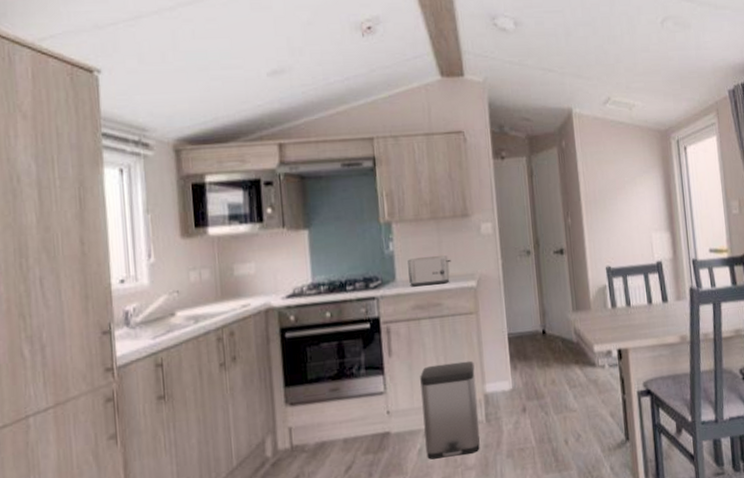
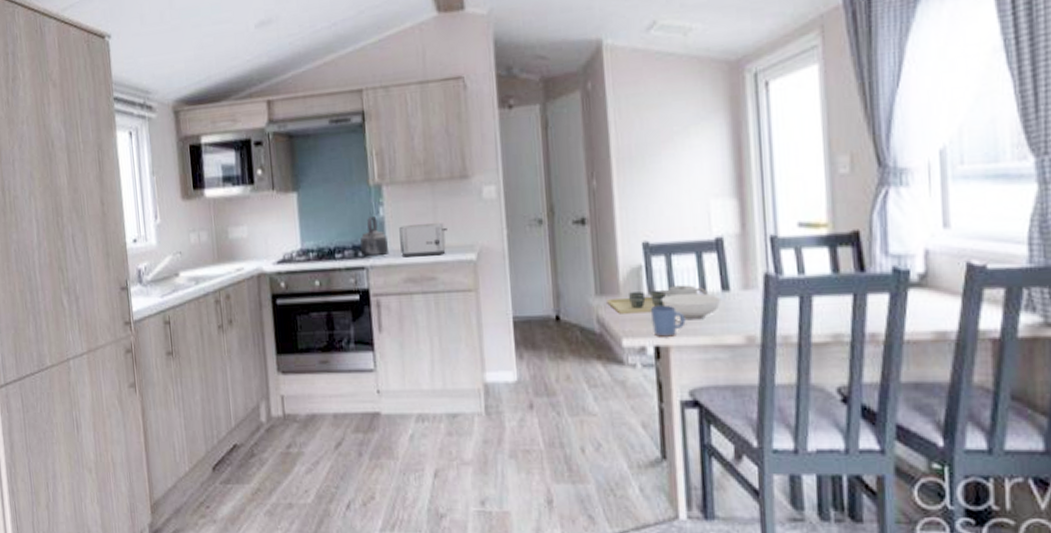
kettle: none [370,251,398,288] -> present [360,216,388,257]
pedal bin: present [420,361,480,460] -> none [412,344,479,448]
tea set: none [581,299,653,326] -> present [607,285,708,314]
mug: none [613,316,639,342] -> present [650,305,686,337]
bowl: none [621,305,663,326] -> present [661,293,722,319]

